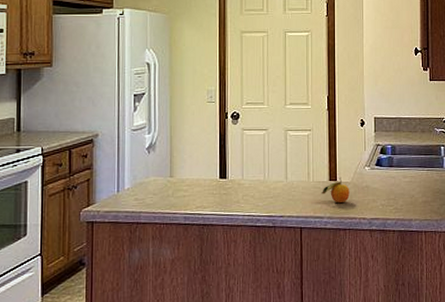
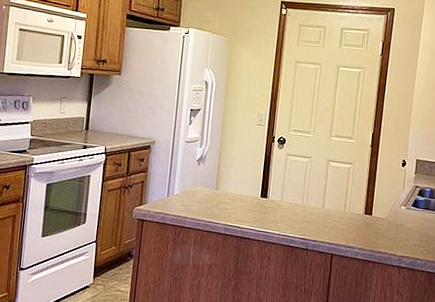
fruit: present [322,177,350,204] -> none [356,212,384,237]

